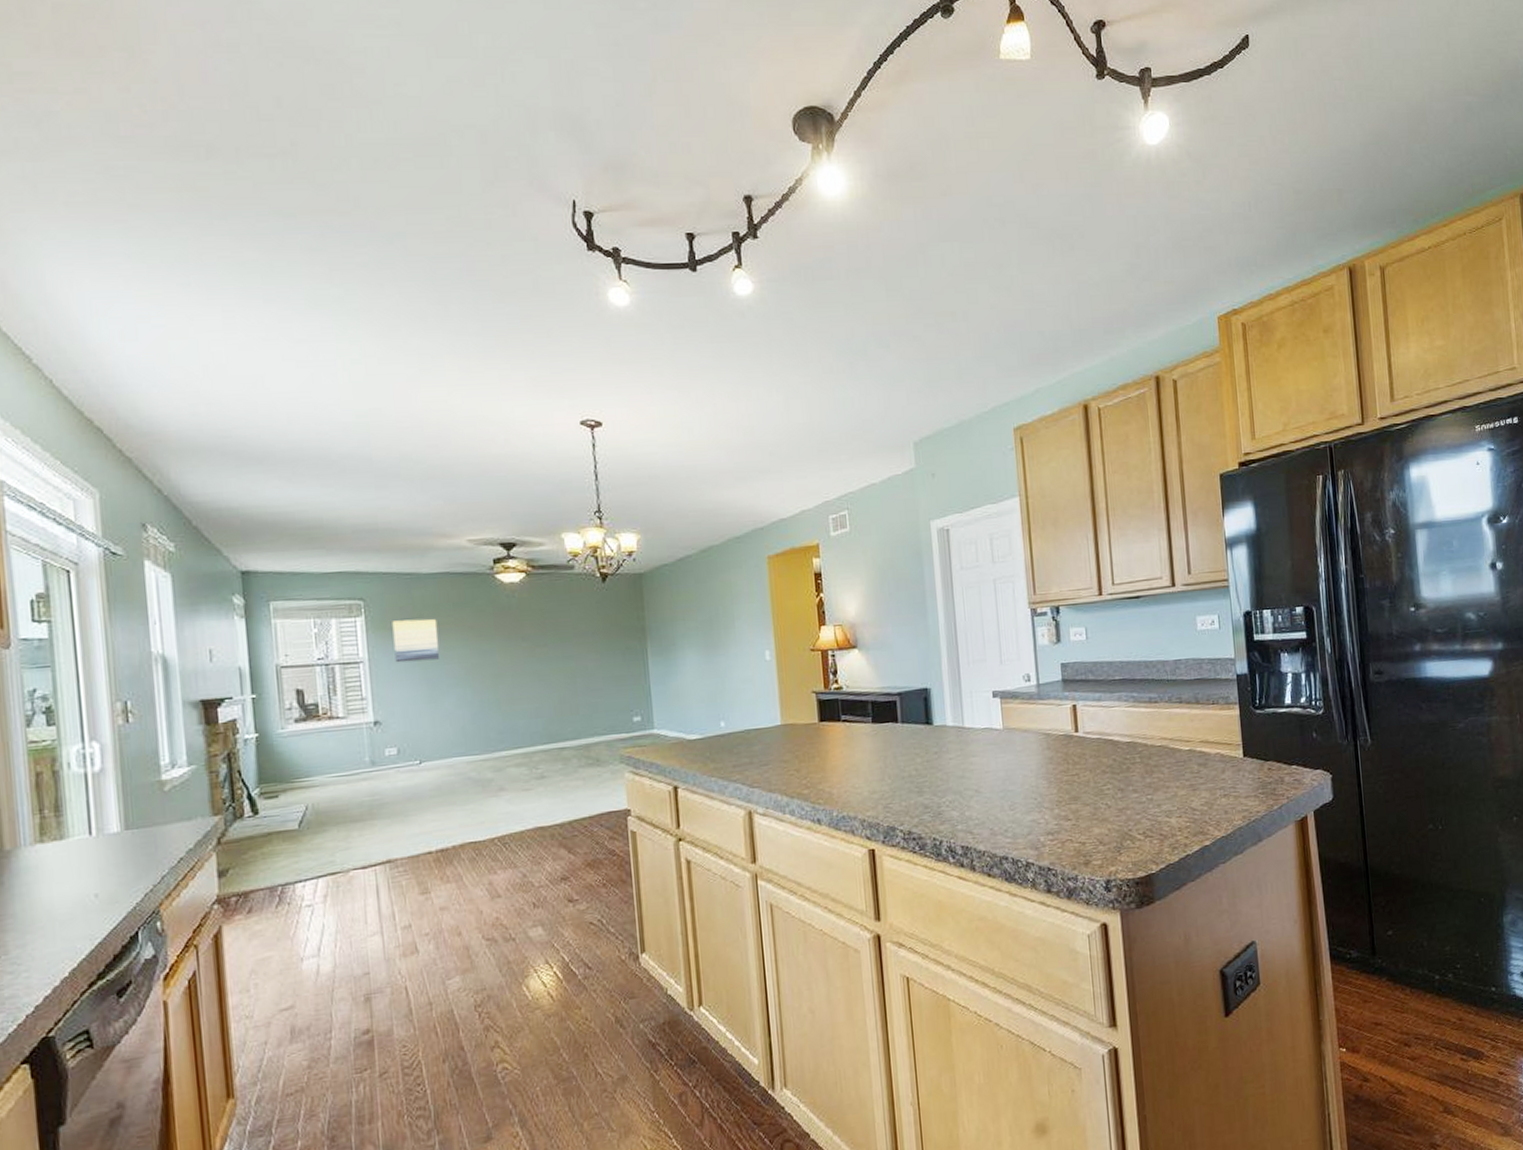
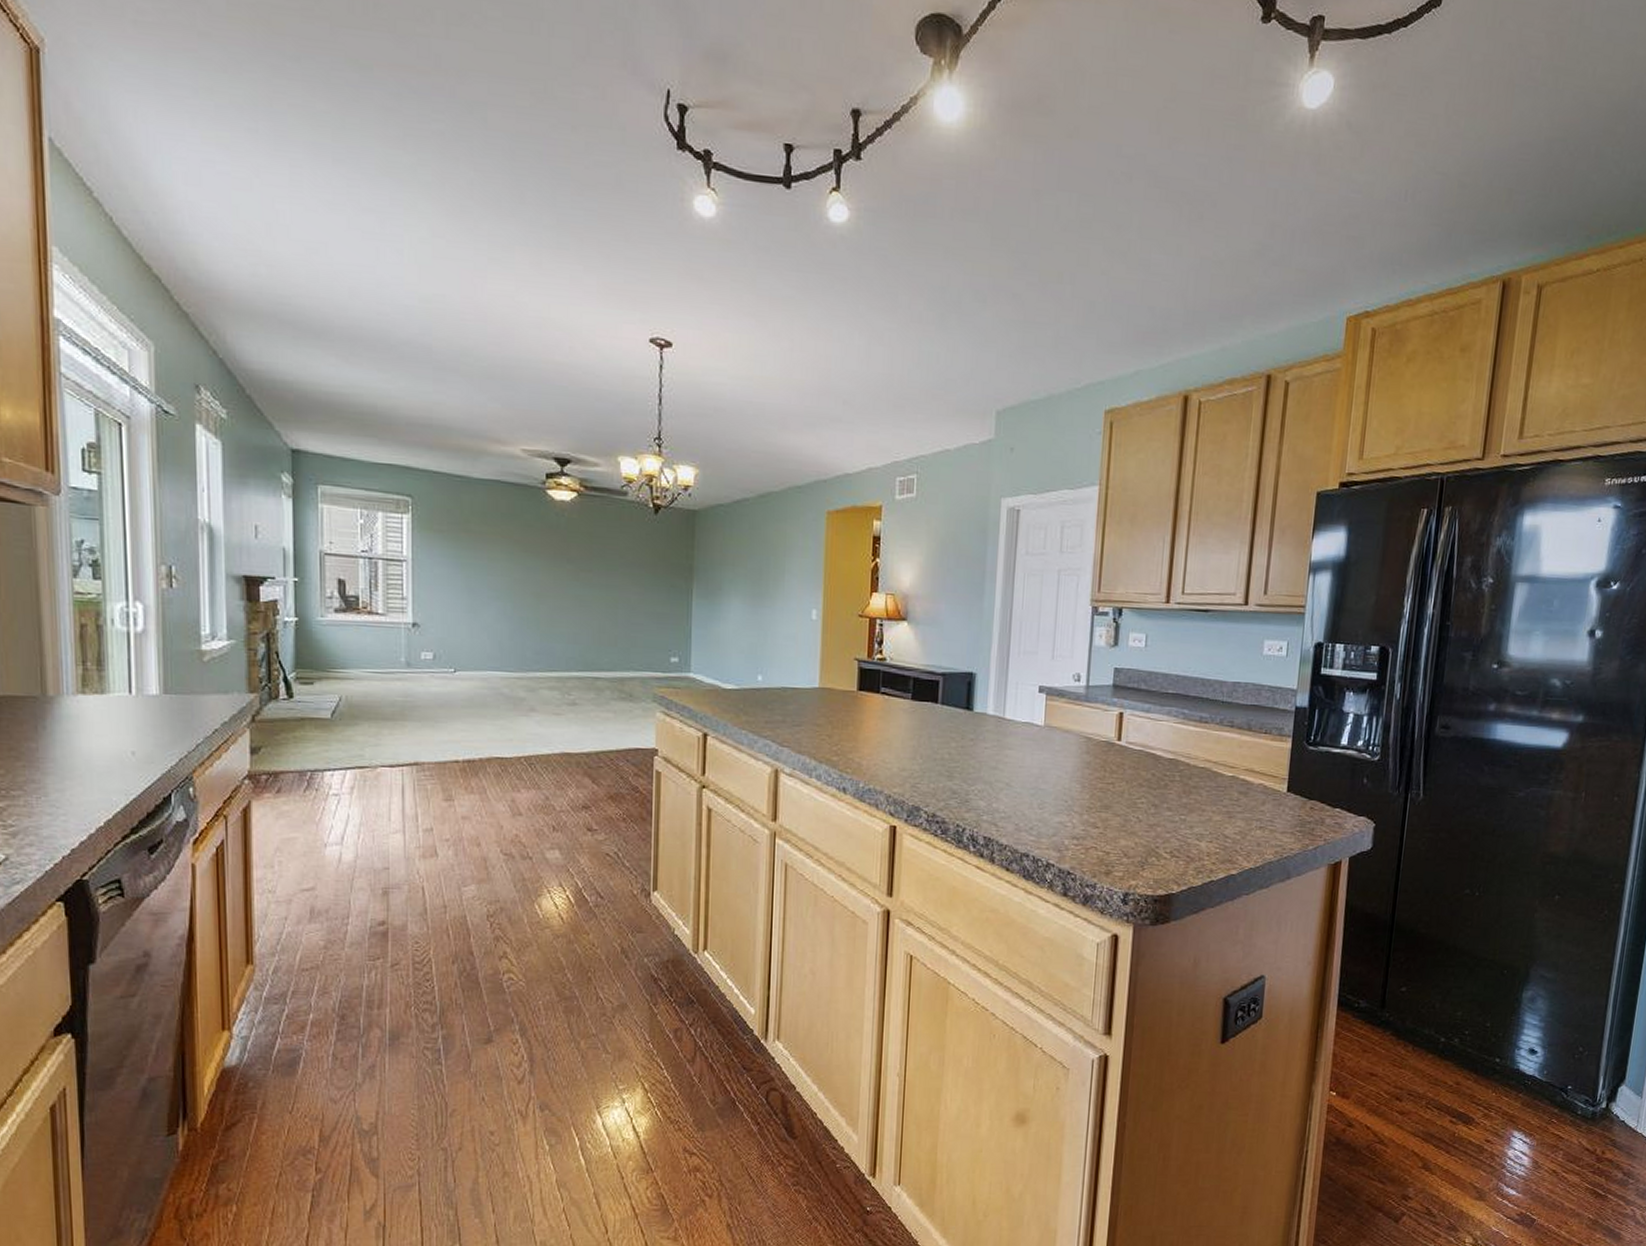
wall art: present [392,619,440,663] -> none [438,523,484,569]

